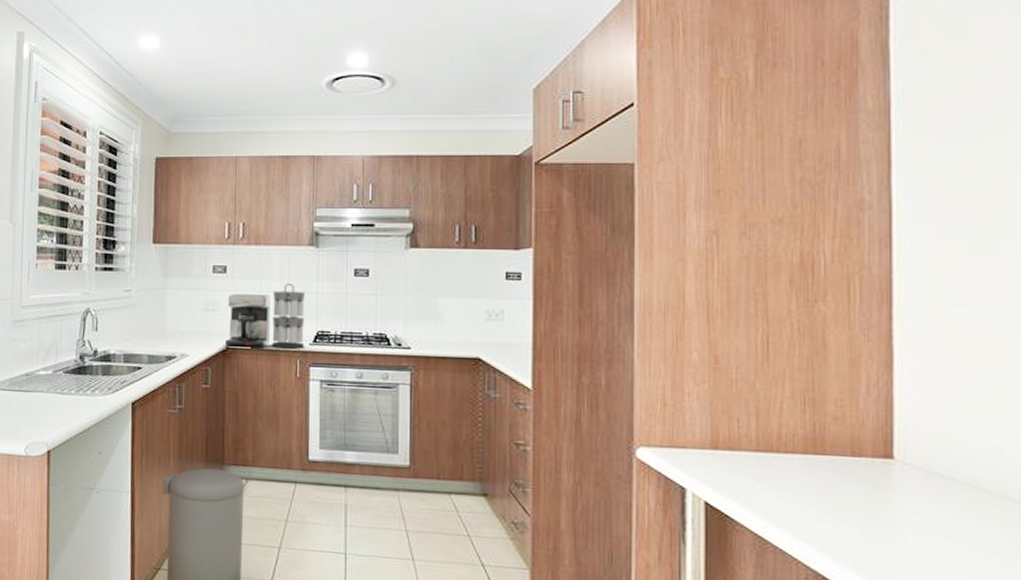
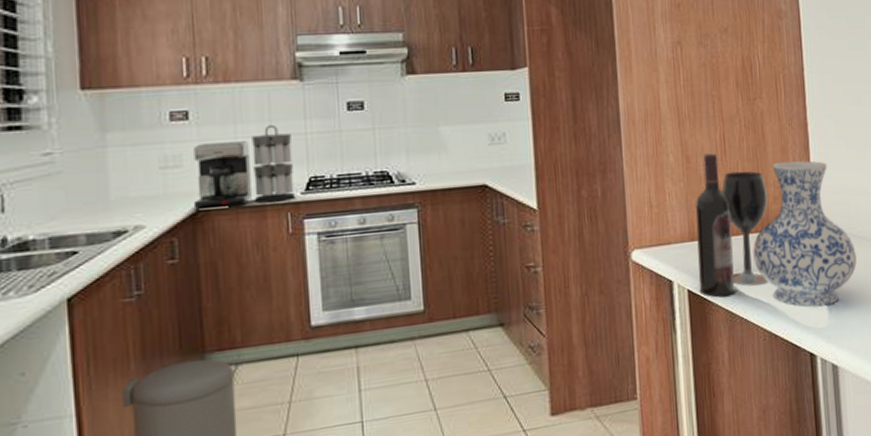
wine bottle: none [720,356,771,519] -> present [695,153,735,298]
wine glass: none [760,380,824,516] -> present [721,171,769,287]
vase: none [798,377,959,559] -> present [753,160,857,307]

